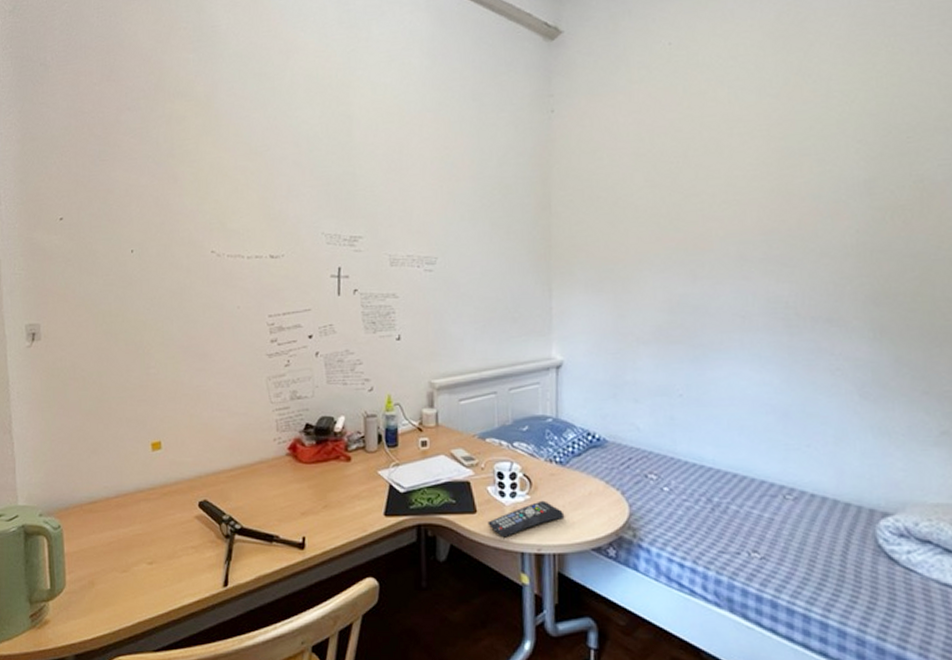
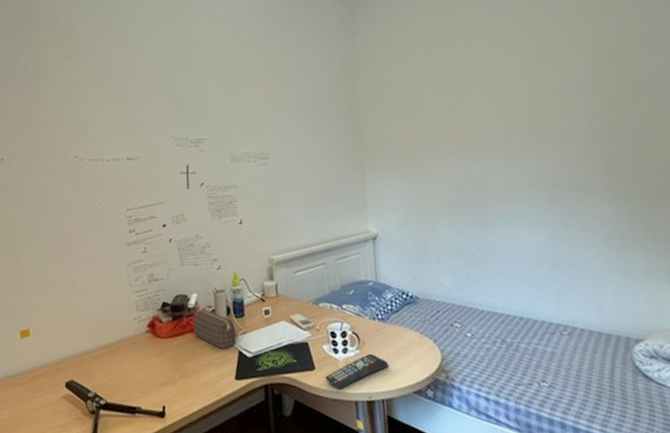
speaker: none [339,434,388,482] -> present [193,308,237,350]

